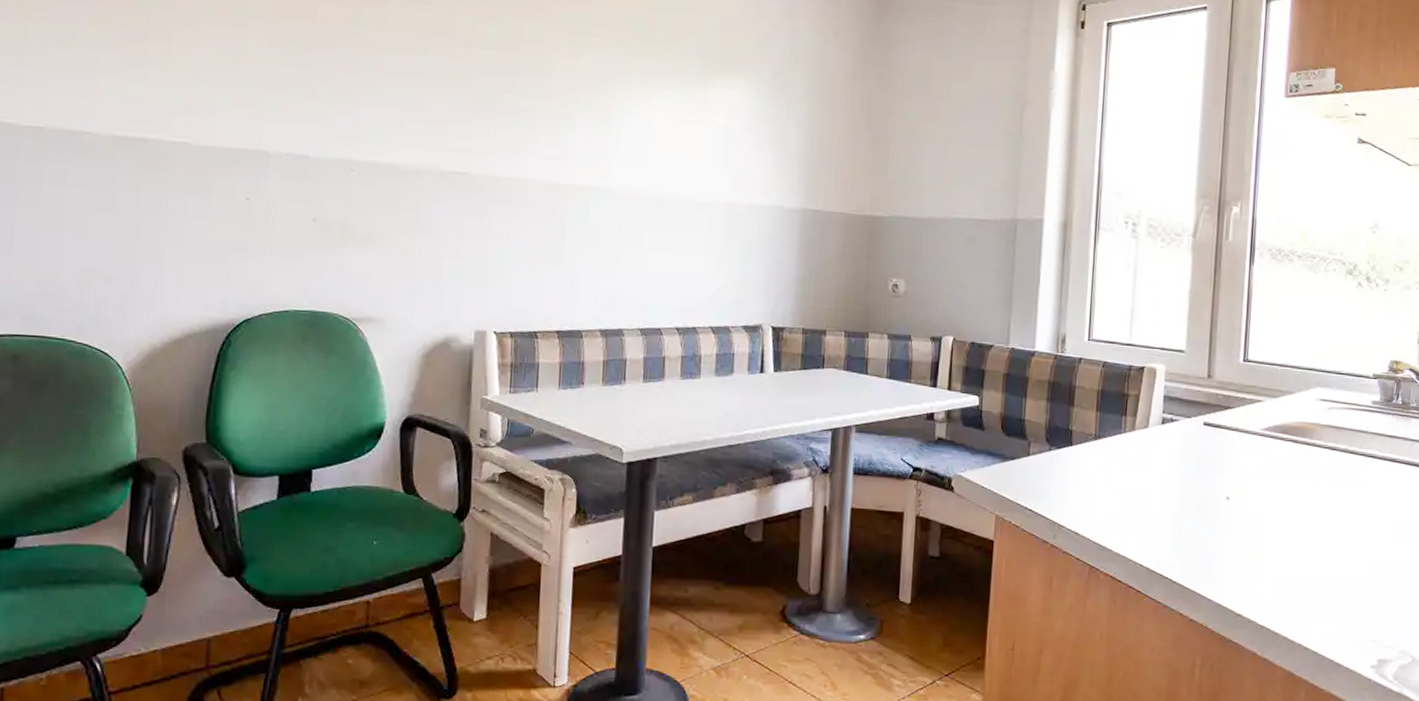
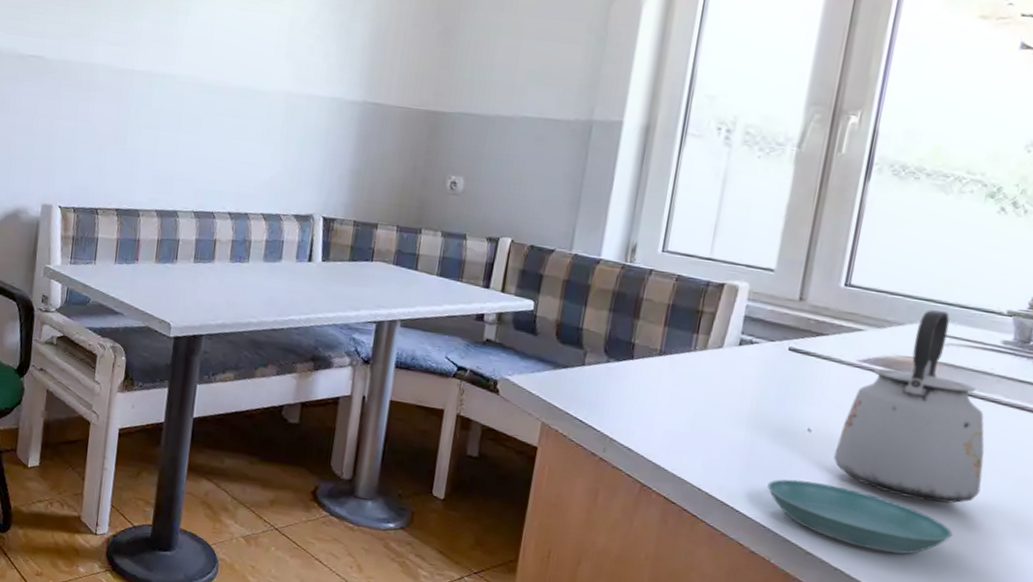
saucer: none [1198,546,1352,606] -> present [767,479,953,554]
kettle: none [1250,378,1370,554] -> present [833,310,985,504]

